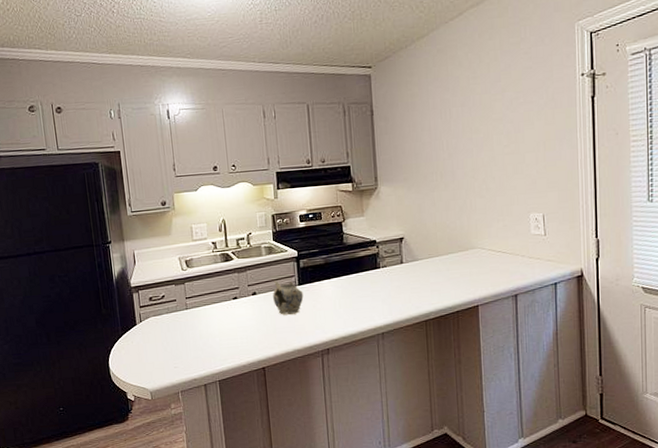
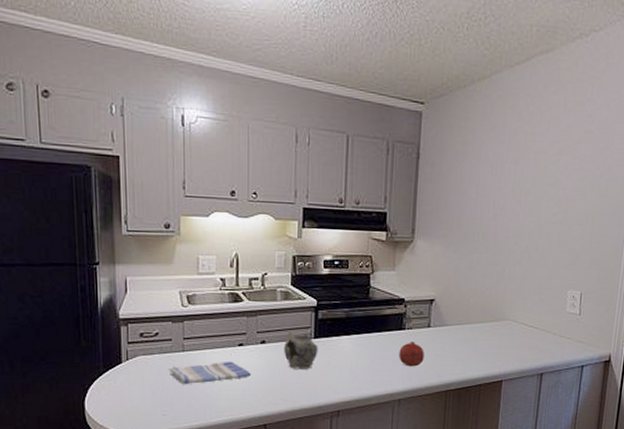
dish towel: none [175,313,246,339] -> present [168,361,251,385]
fruit: none [377,278,401,302] -> present [399,342,424,367]

